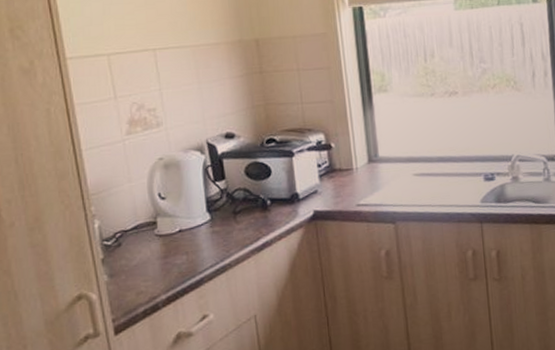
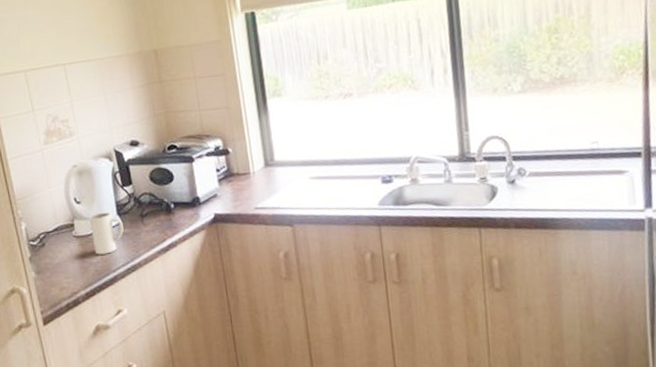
mug: none [174,208,214,256] -> present [89,212,124,255]

